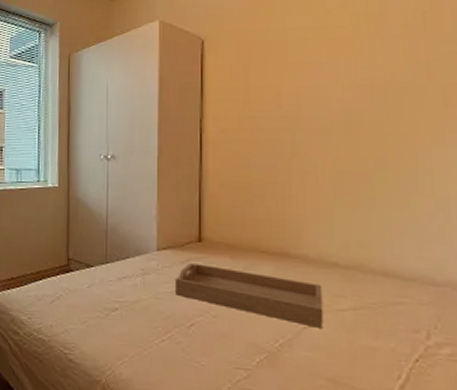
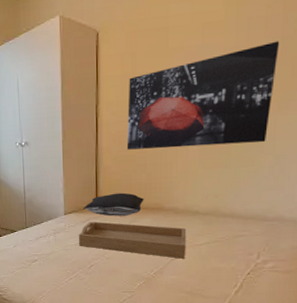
pillow: none [182,228,263,260] -> present [83,192,144,217]
wall art: none [238,63,425,181] -> present [126,40,280,150]

